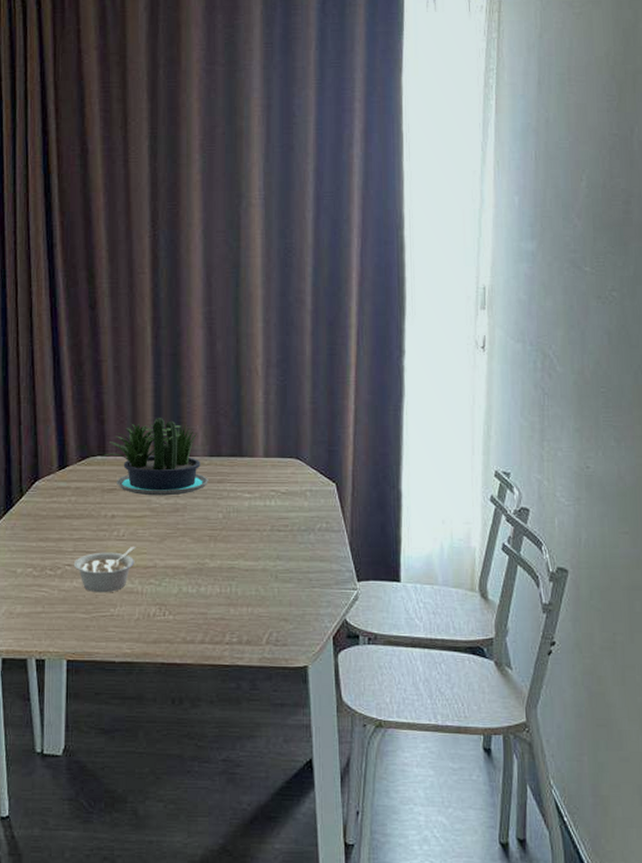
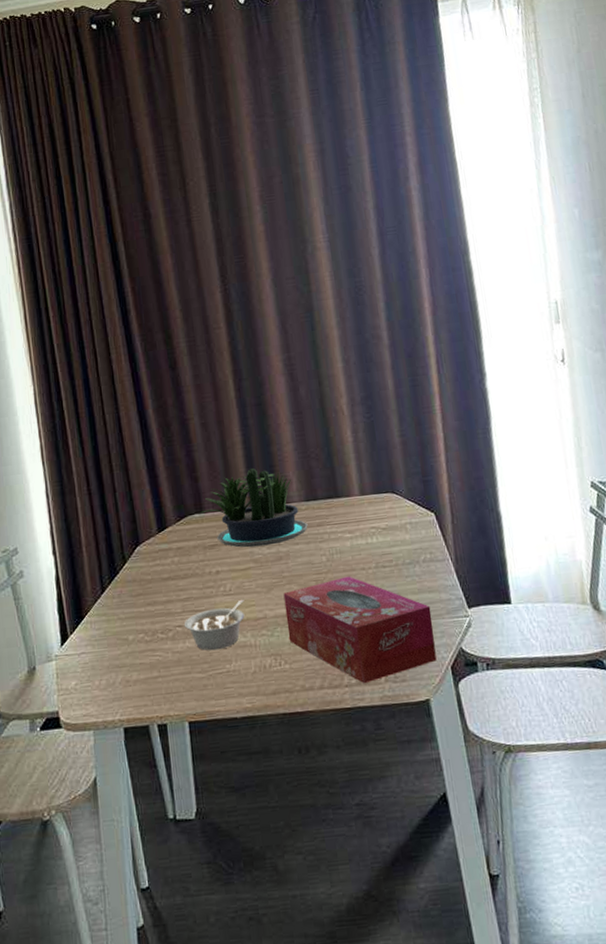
tissue box: none [176,536,320,644] -> present [283,576,437,684]

